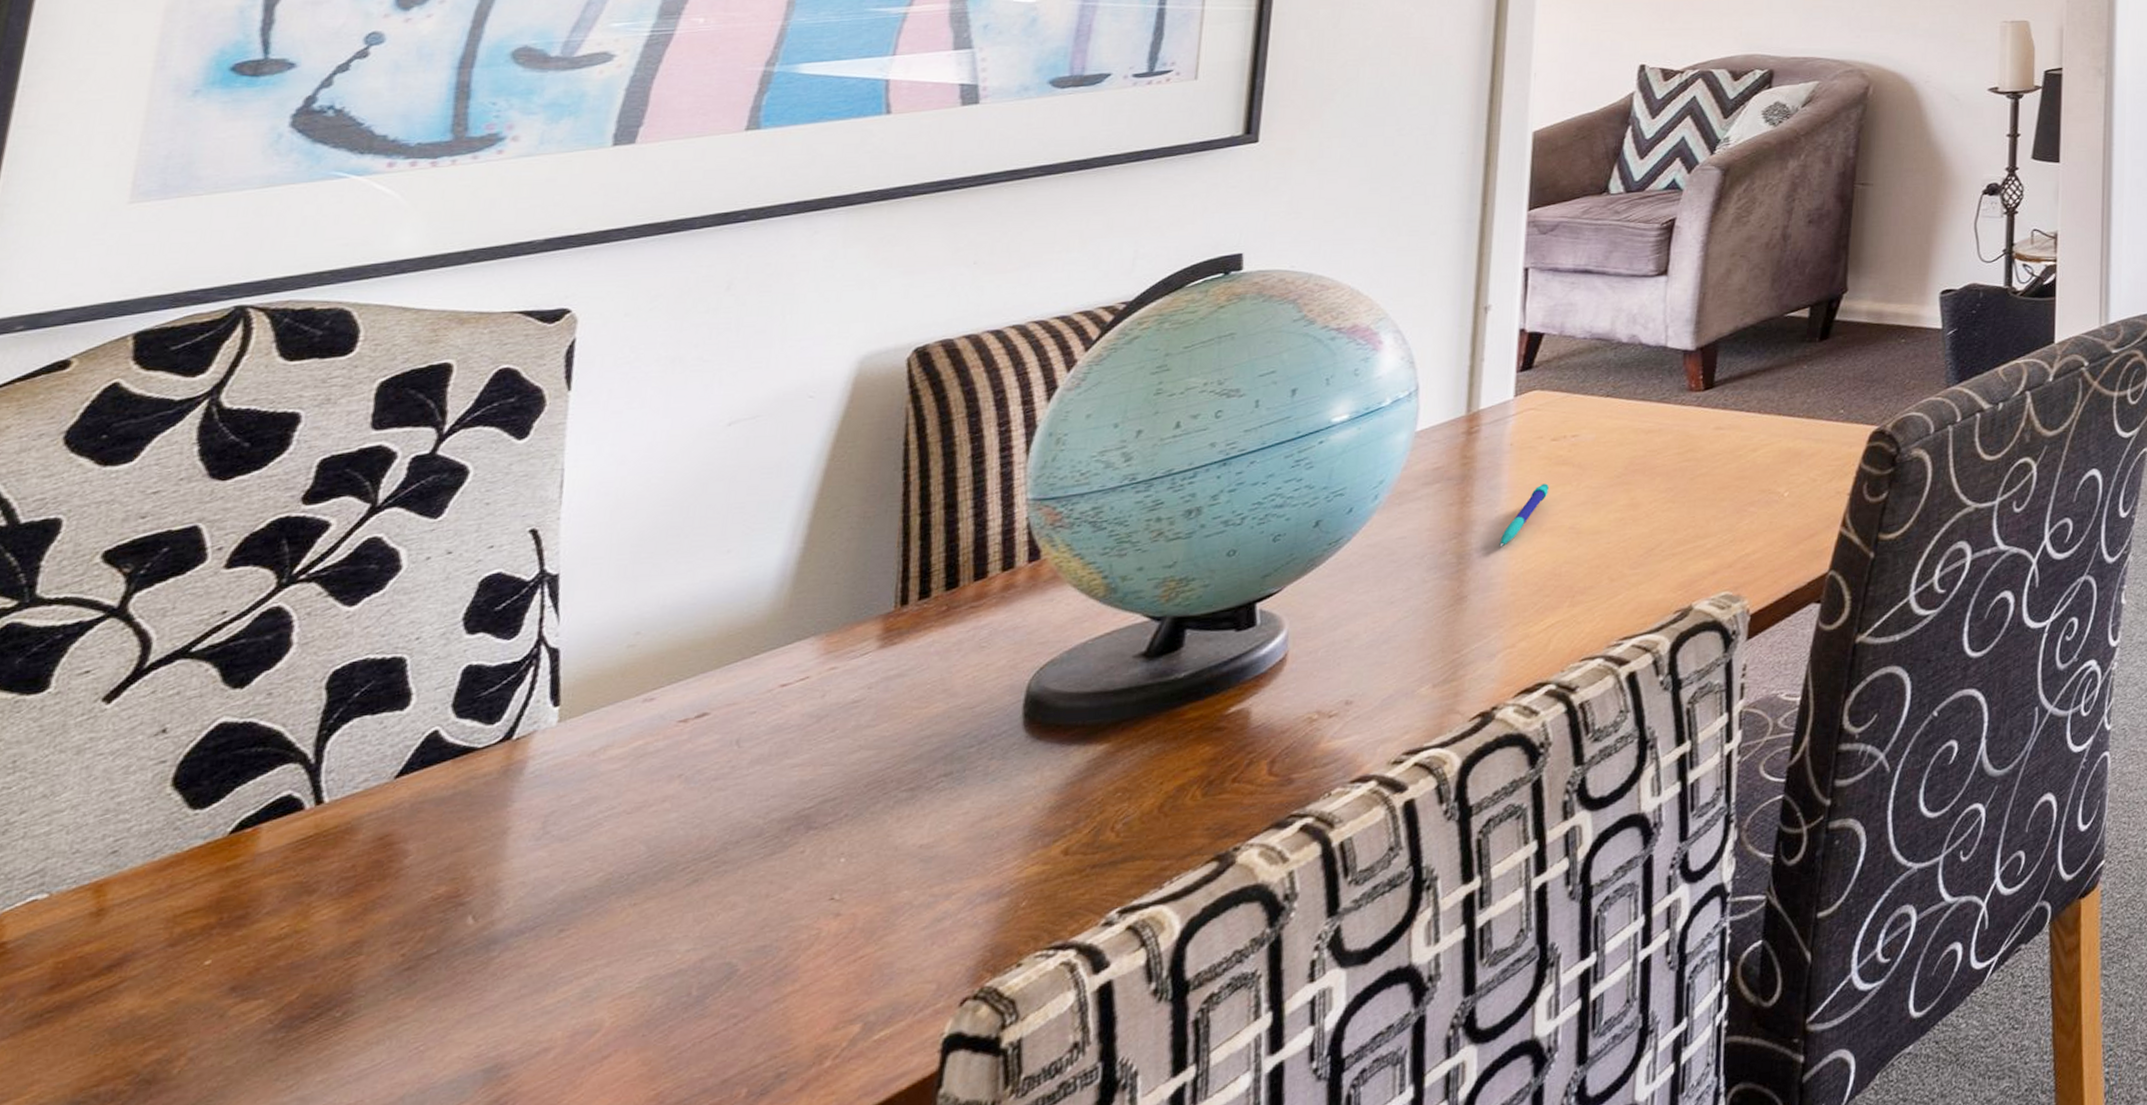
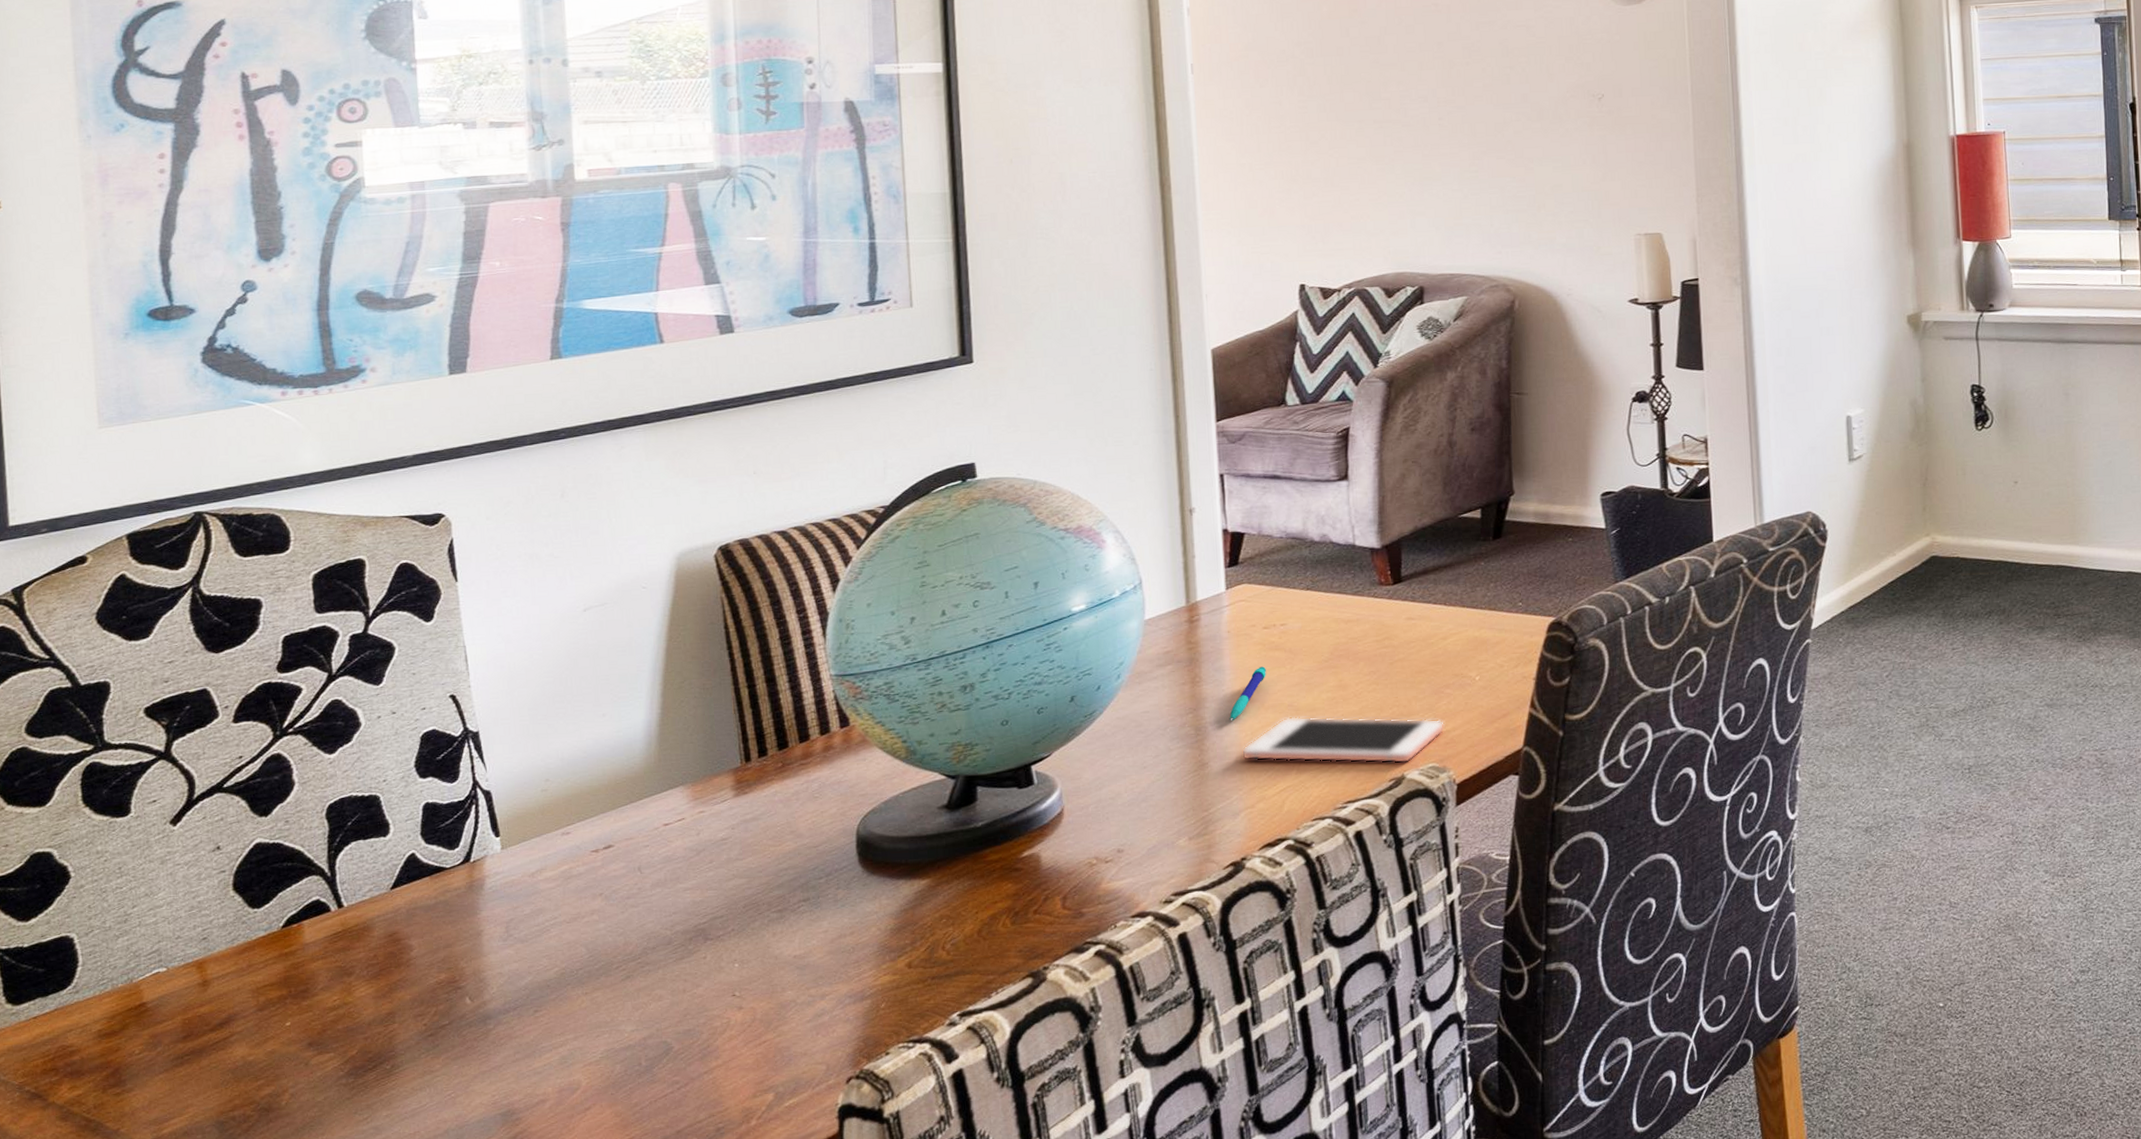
cell phone: none [1507,540,1744,593] -> present [1241,716,1445,764]

